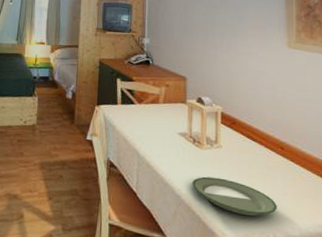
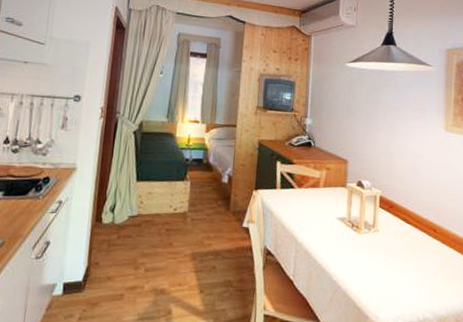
plate: present [192,176,277,216] -> none [348,261,427,298]

